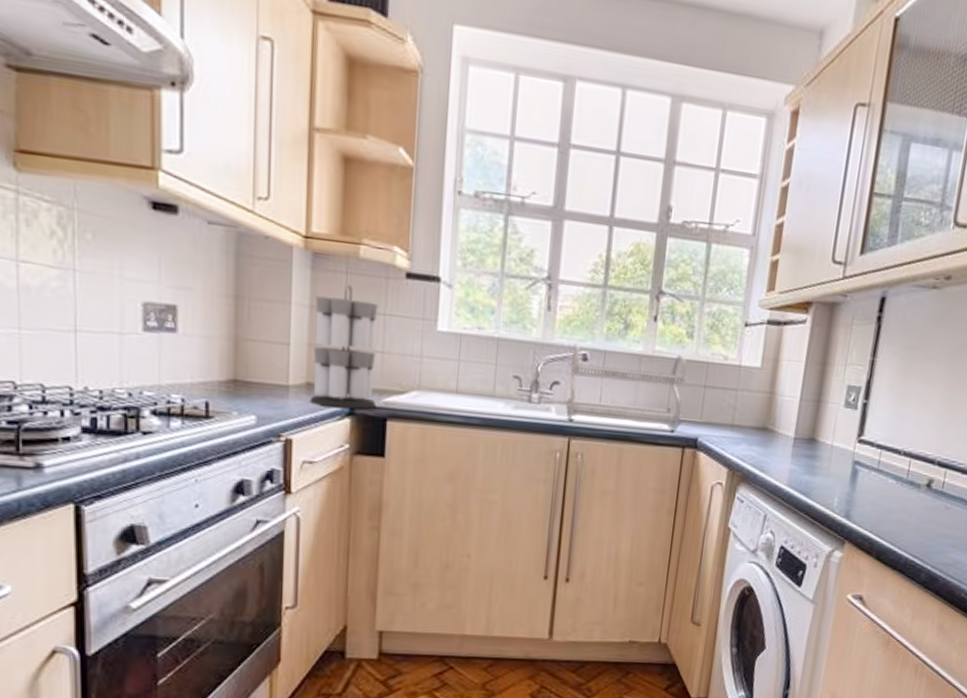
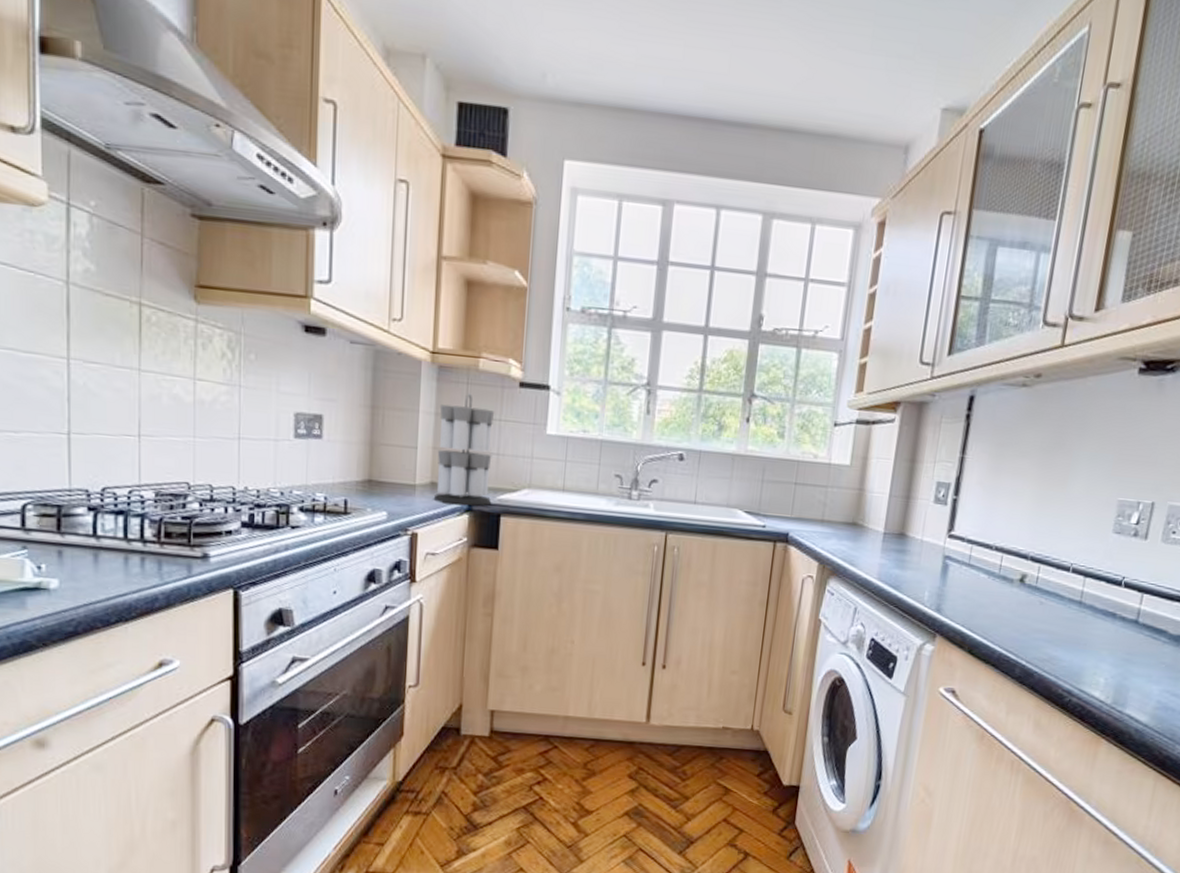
dish rack: present [565,342,688,431] -> none [662,443,779,526]

